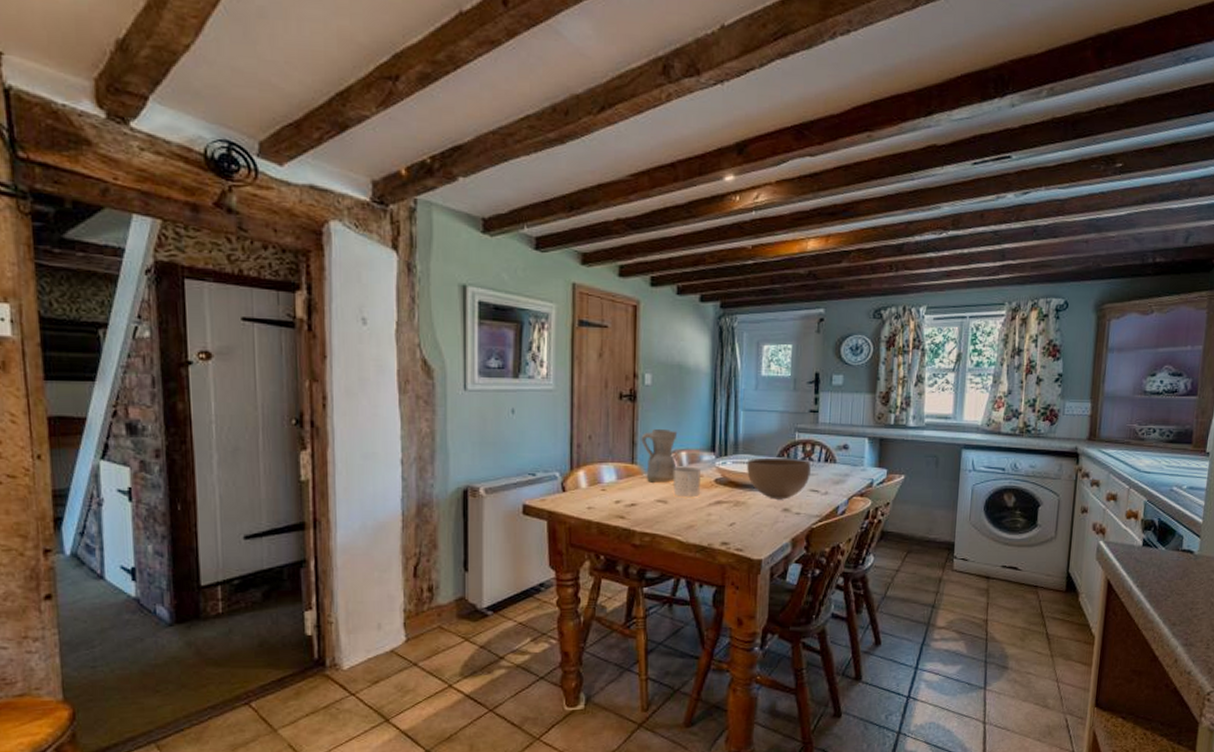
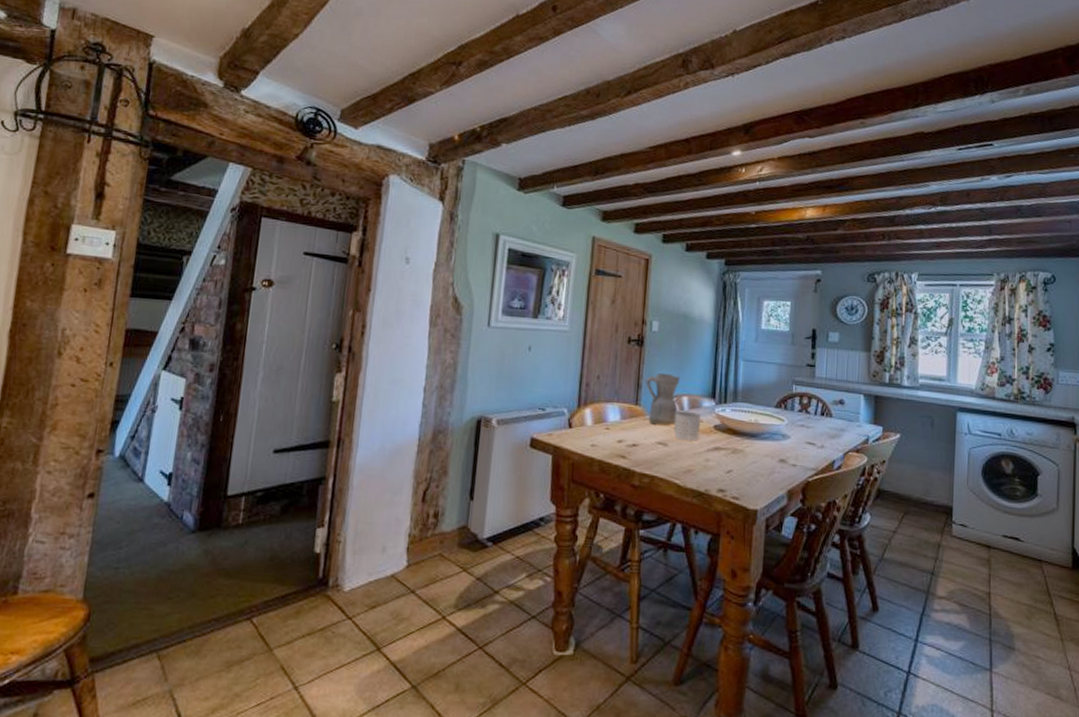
bowl: present [747,457,811,500] -> none [745,407,807,450]

